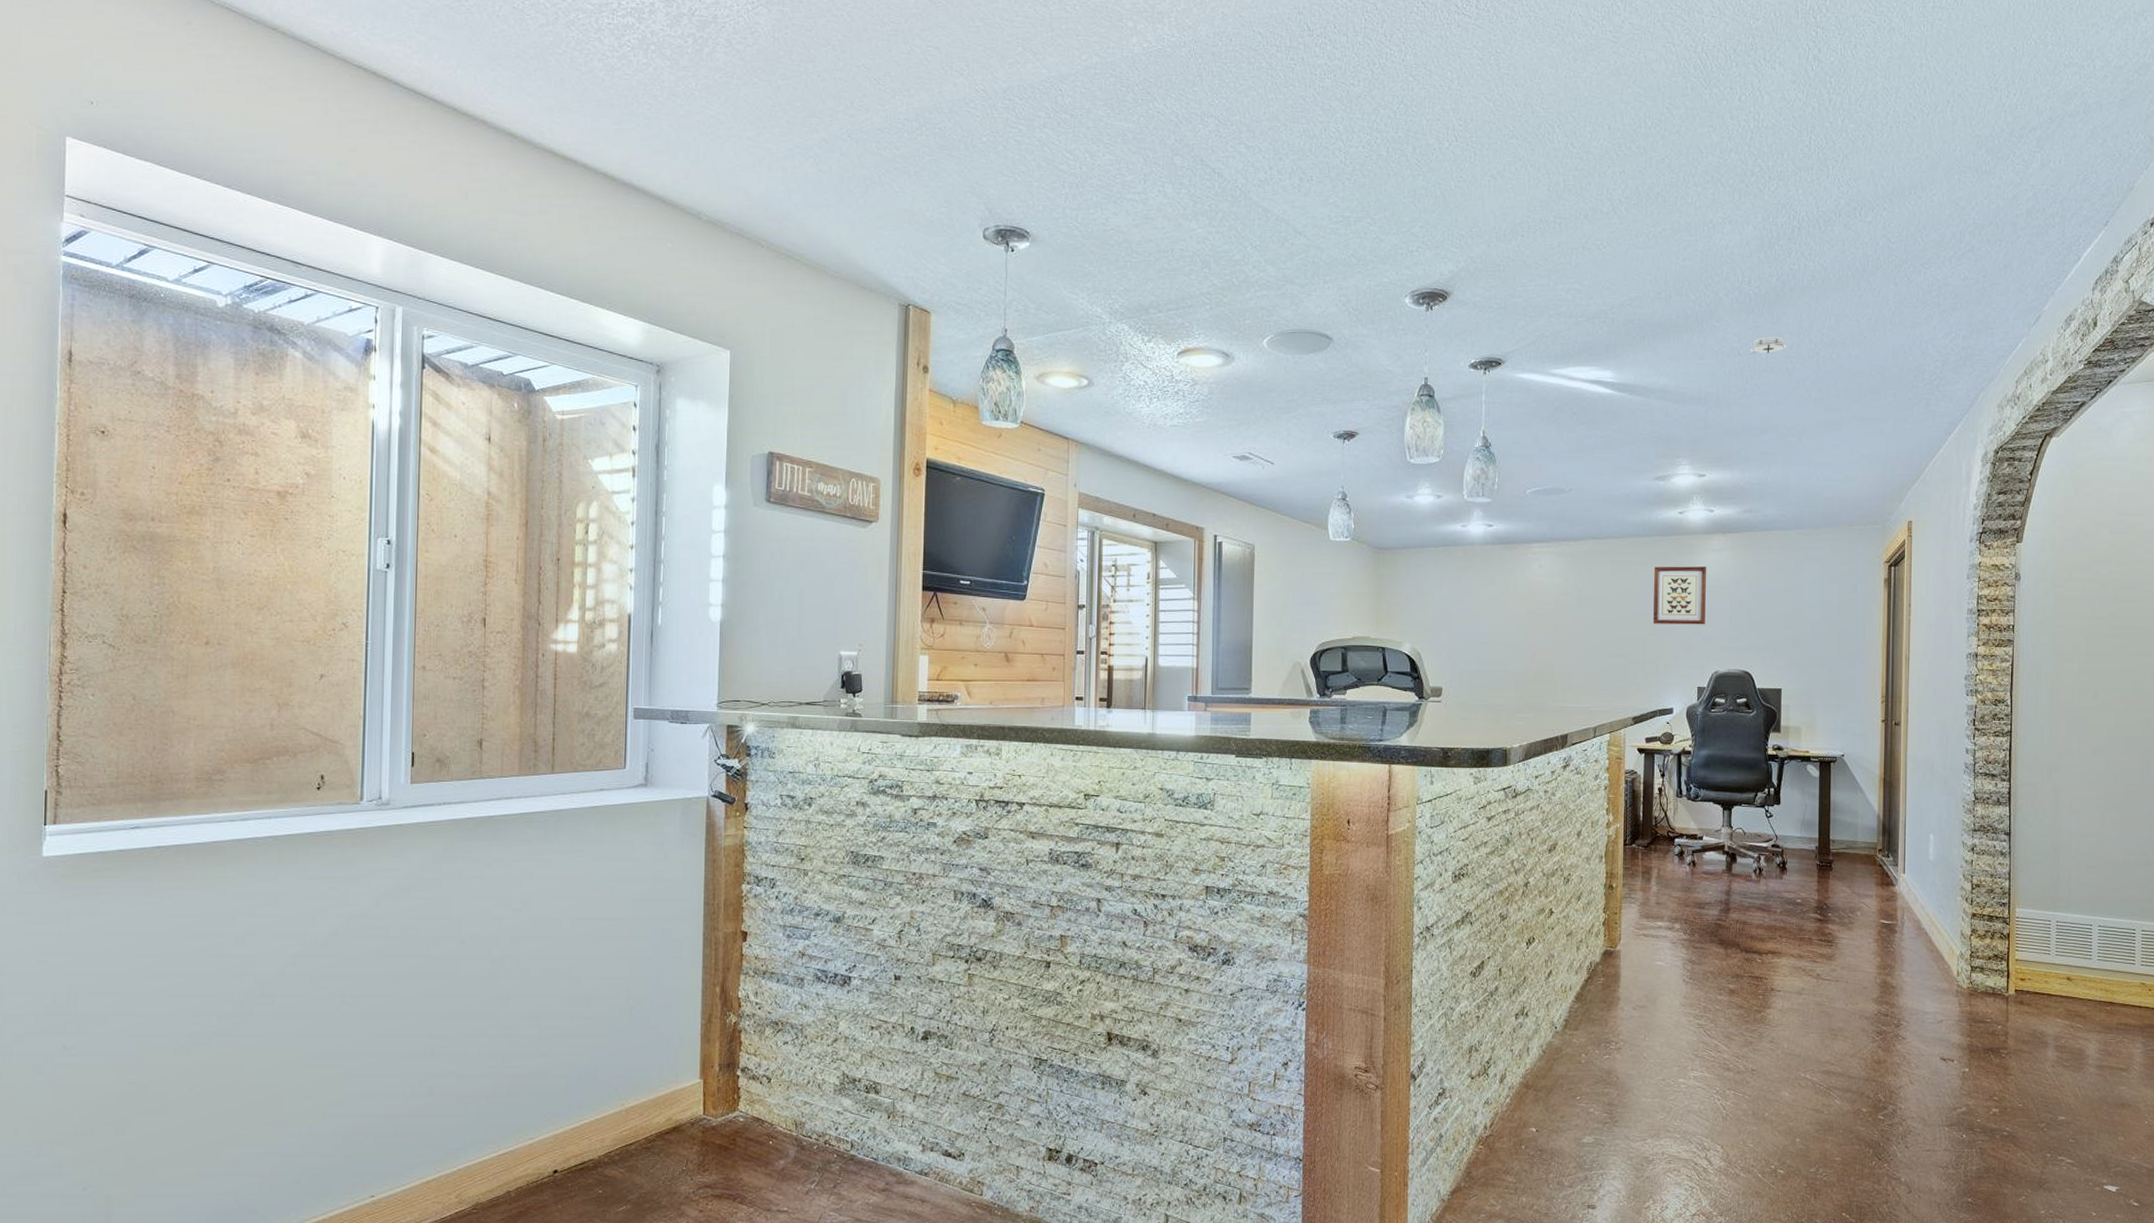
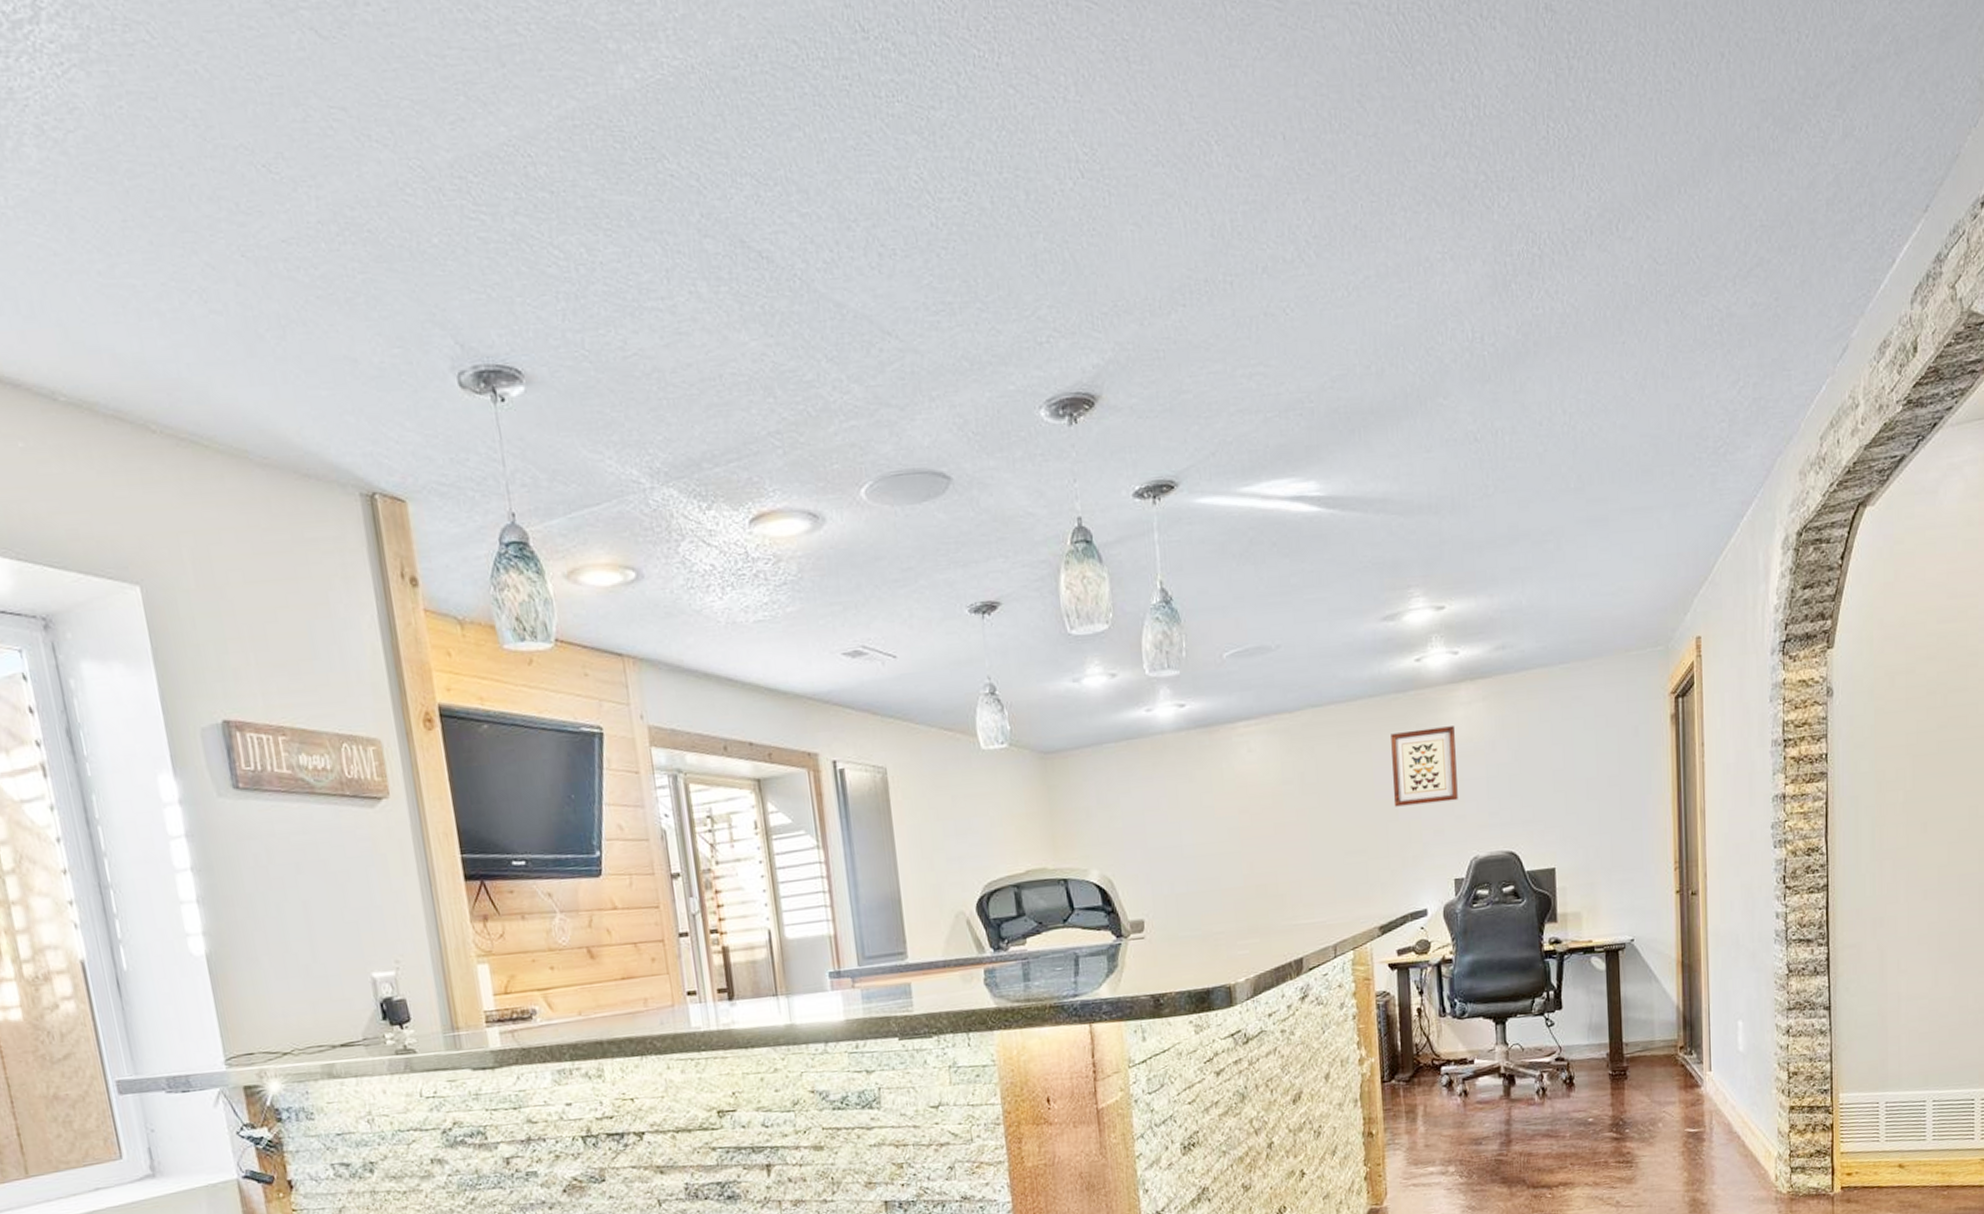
smoke detector: present [1748,337,1787,355] -> none [1487,410,1535,439]

